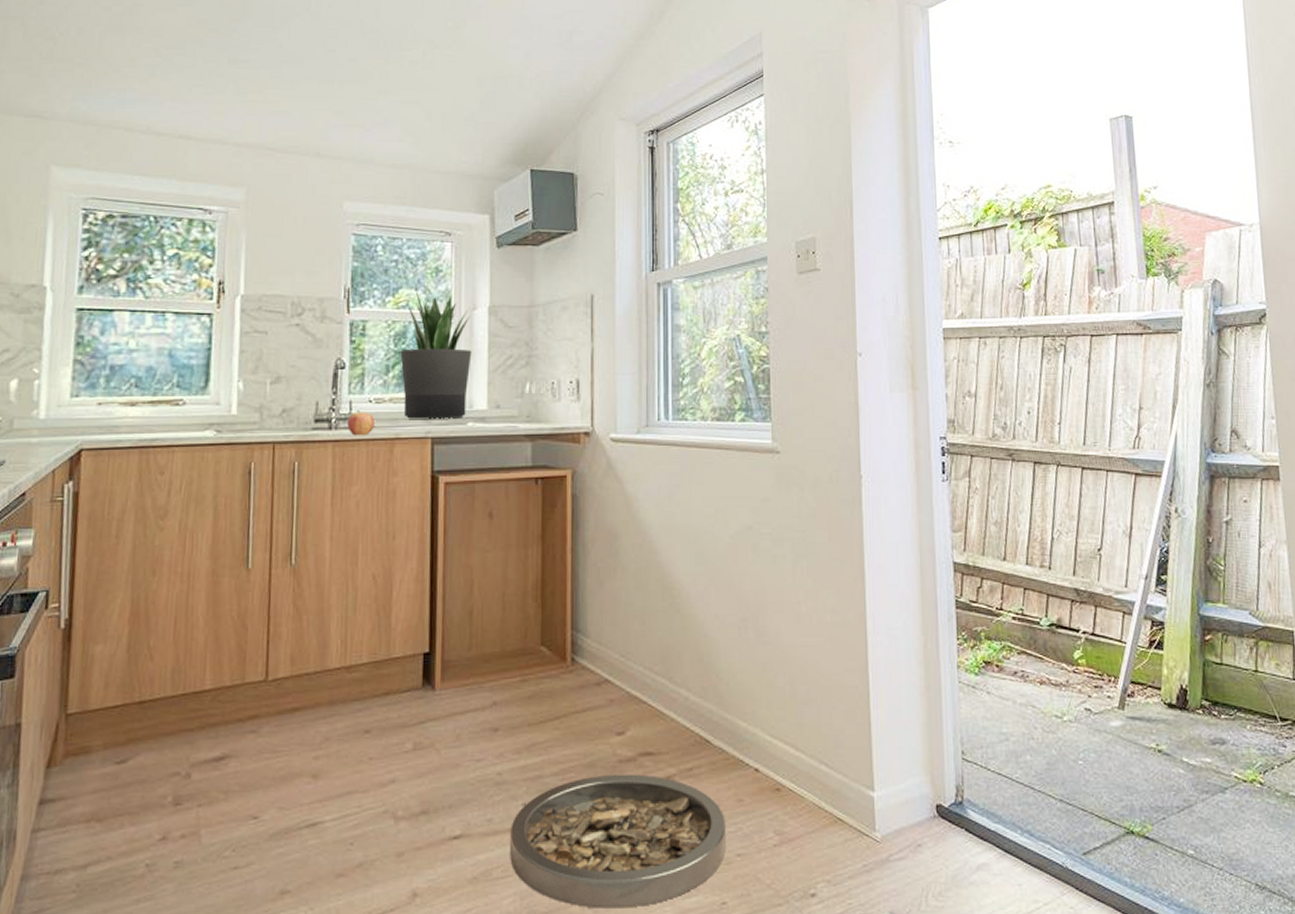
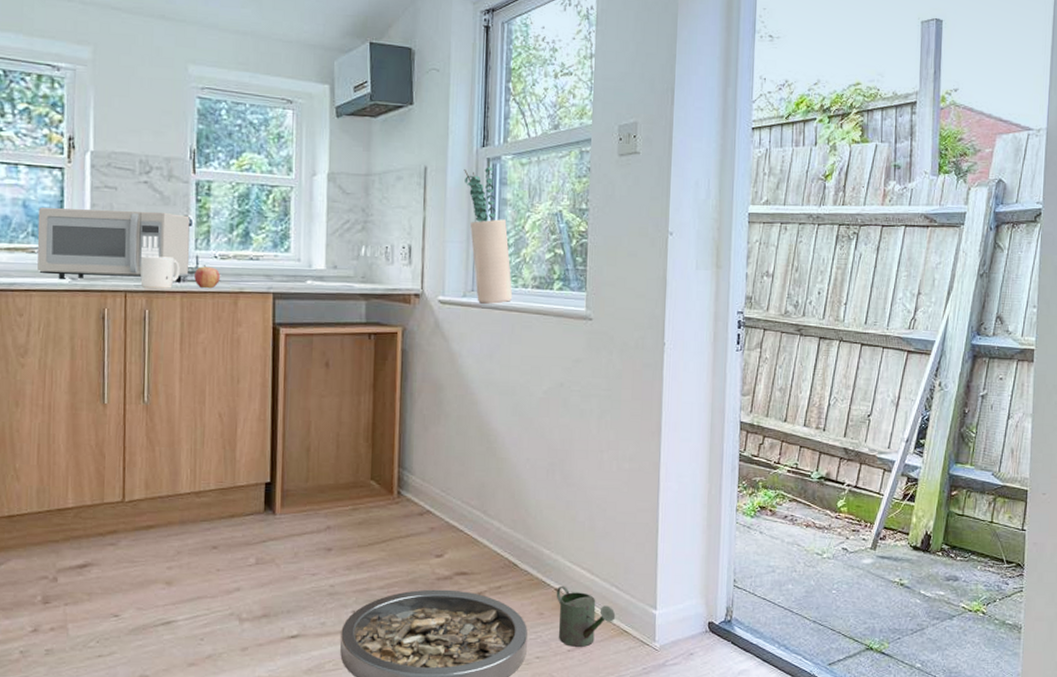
microwave: none [181,355,343,433] -> present [37,208,190,282]
mug: none [290,403,332,439] -> present [140,256,180,289]
planter: present [400,289,472,419] -> none [243,153,311,277]
vase: none [633,286,691,441] -> present [464,162,513,305]
watering can: none [756,765,827,840] -> present [556,585,616,647]

